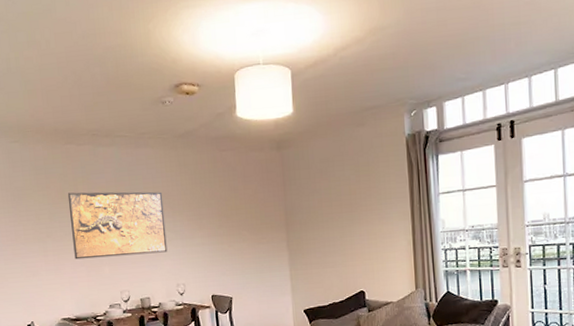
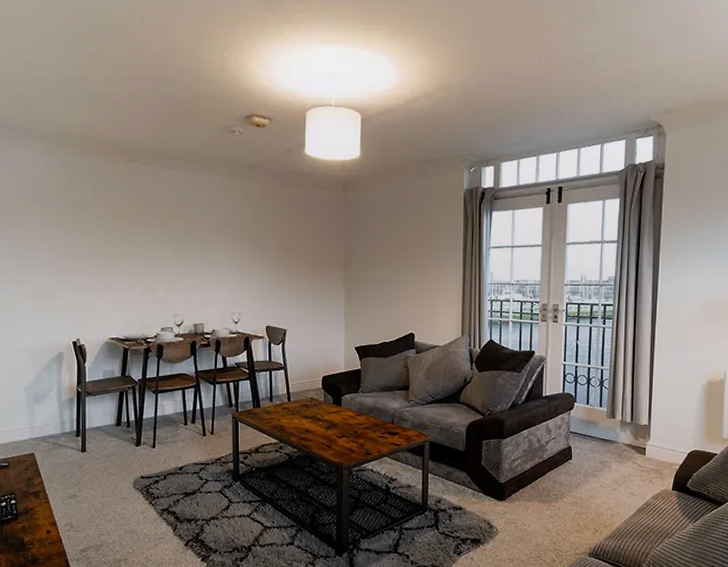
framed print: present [67,191,168,260] -> none [126,211,225,280]

